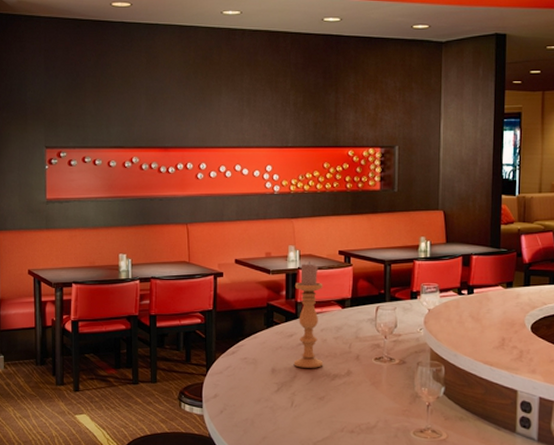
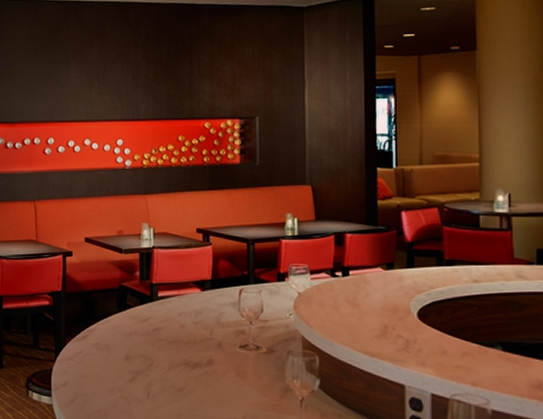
candle holder: present [293,261,324,368] -> none [149,240,182,356]

